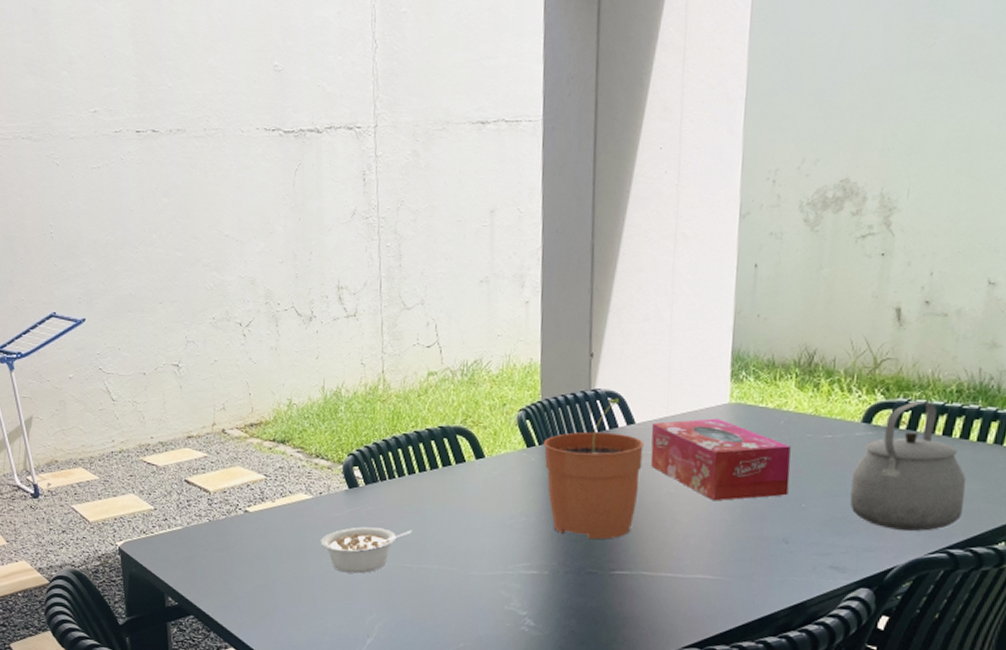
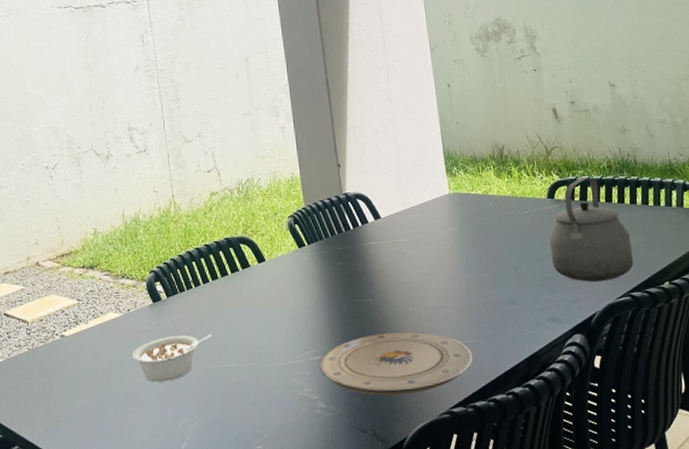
plate: none [533,555,723,626] -> present [319,331,473,396]
plant pot: present [543,398,644,540] -> none [311,199,393,322]
tissue box: present [650,418,791,501] -> none [393,207,506,276]

